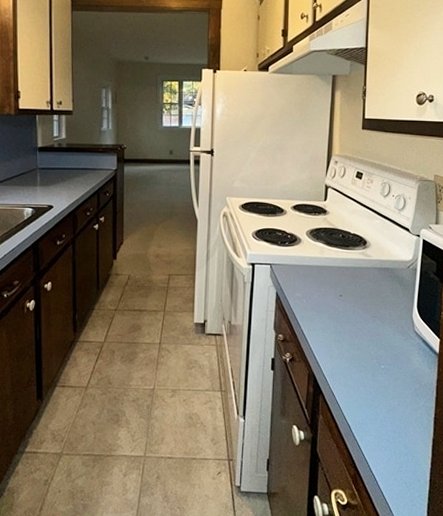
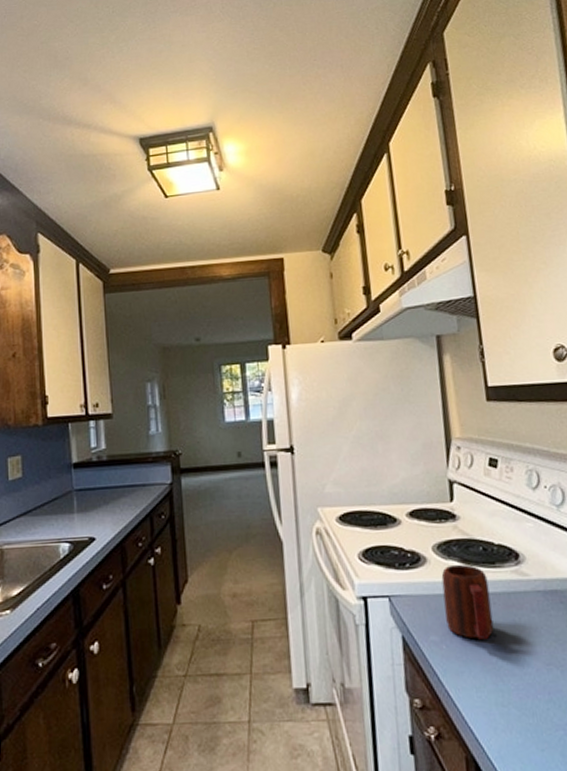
mug: none [309,245,342,298] -> present [441,564,494,639]

